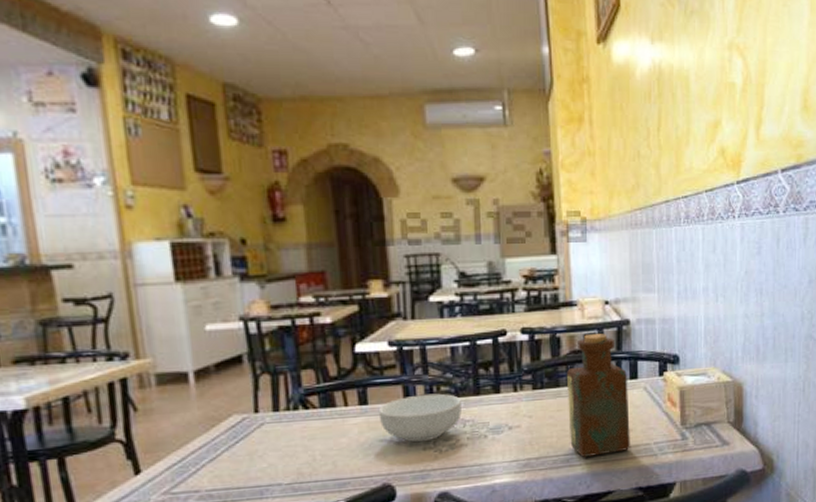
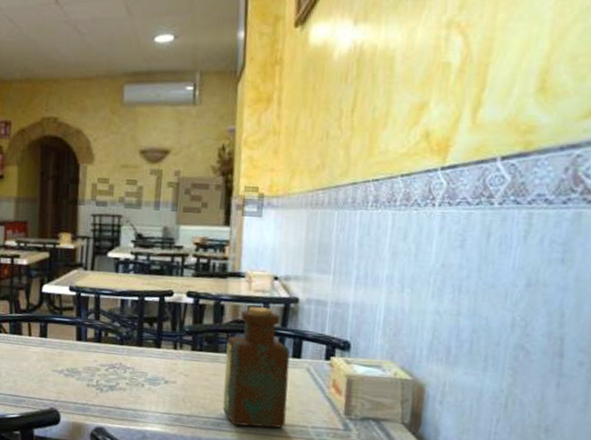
cereal bowl: present [378,393,462,443] -> none [54,336,125,379]

